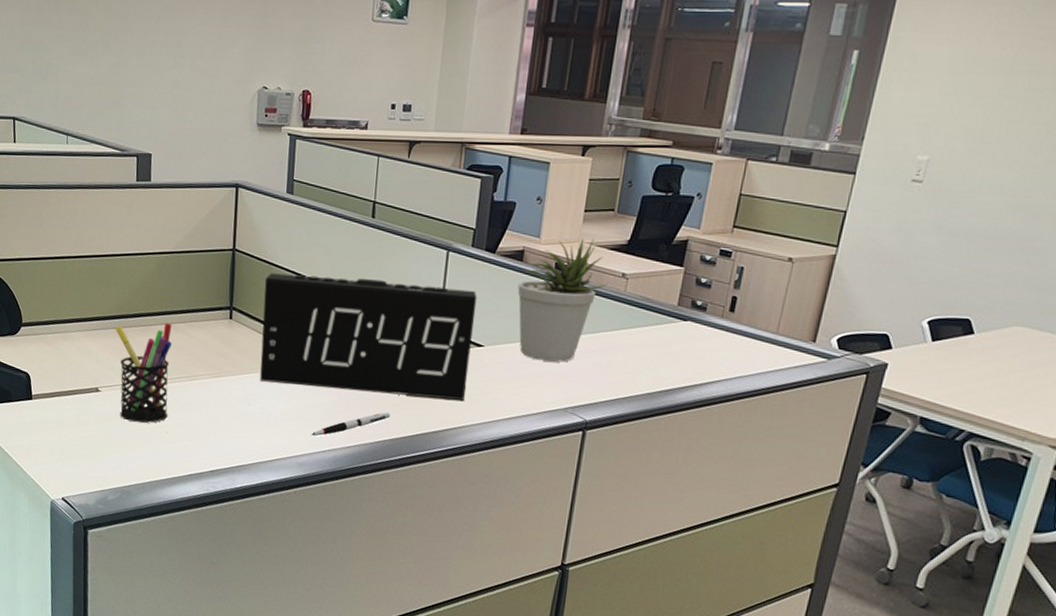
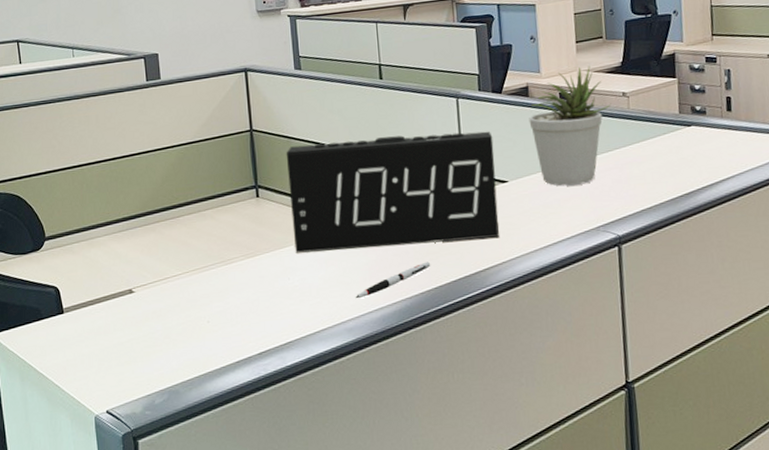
pen holder: present [115,322,172,423] -> none [142,211,208,318]

